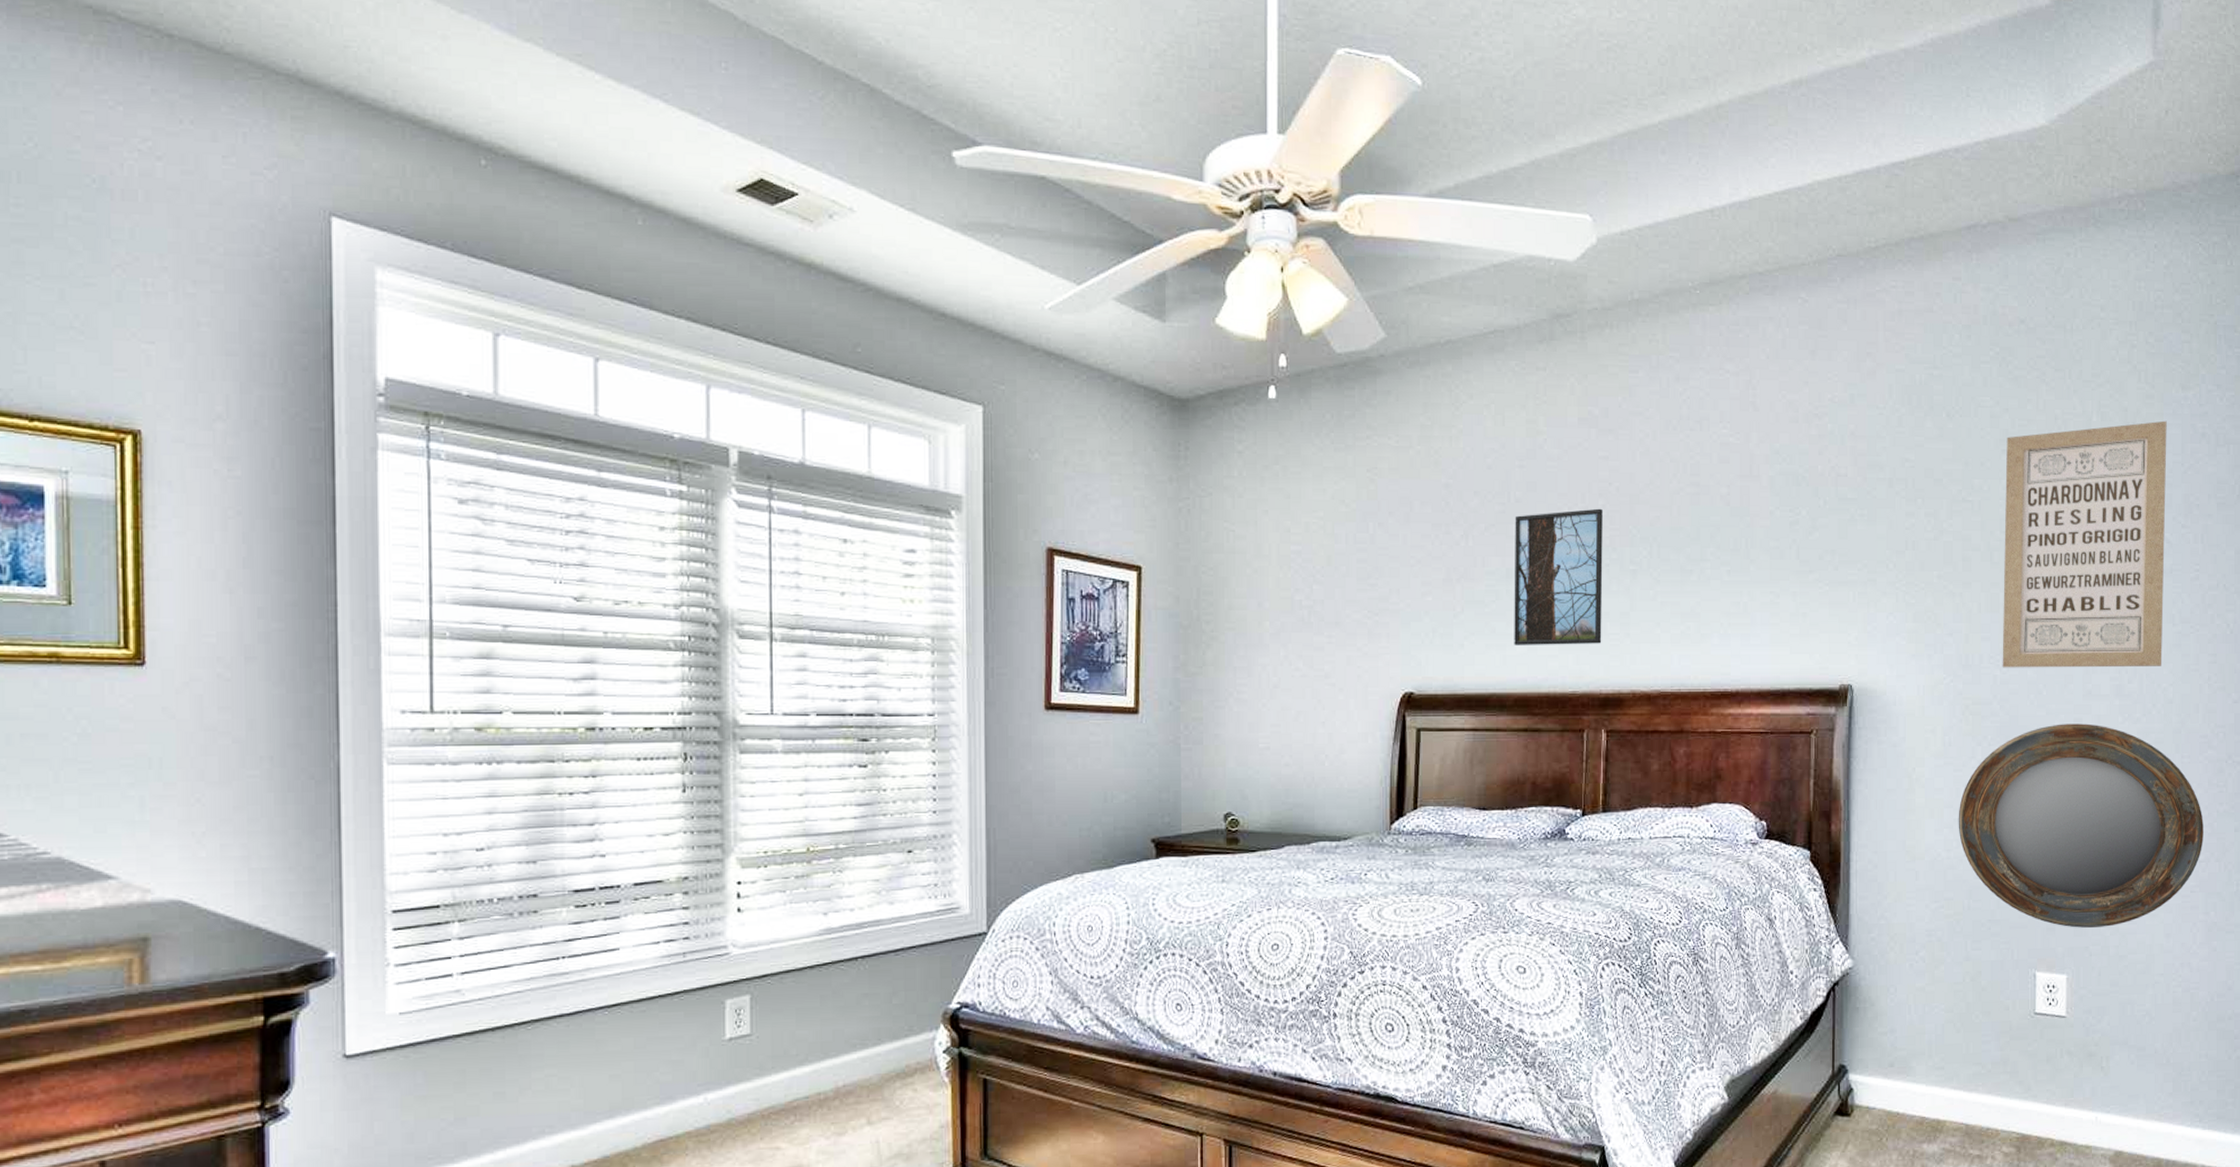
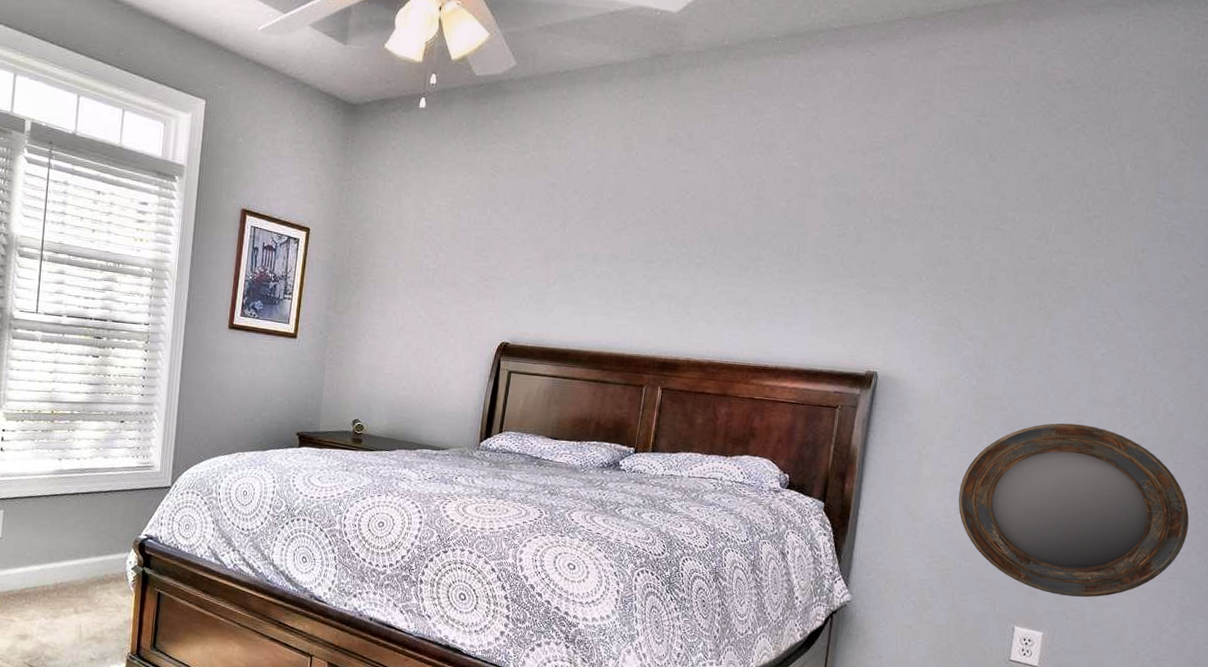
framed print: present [1514,508,1603,645] -> none [594,211,679,319]
wall art: present [2002,420,2167,668] -> none [1015,173,1198,384]

